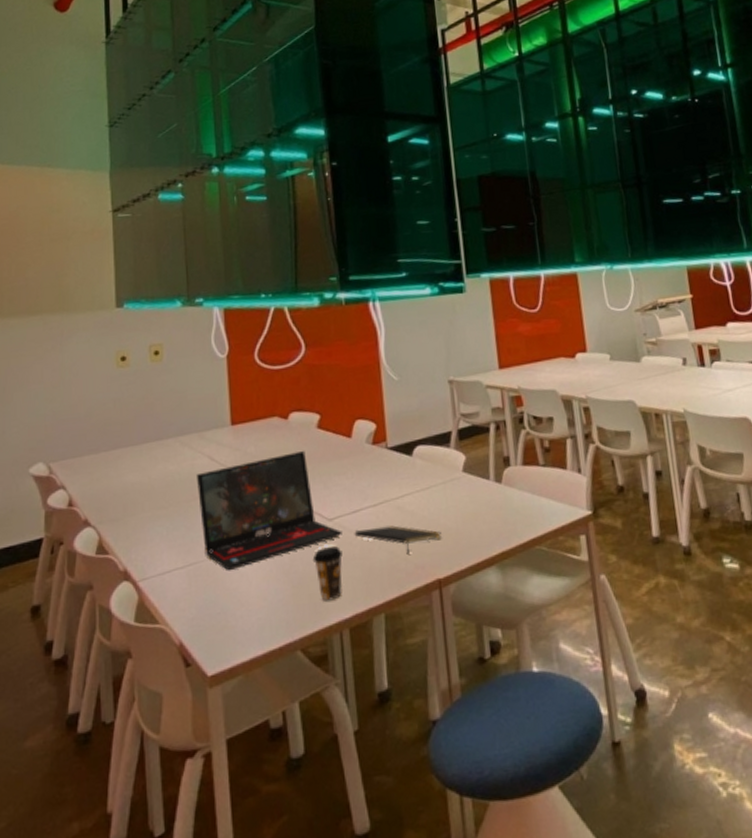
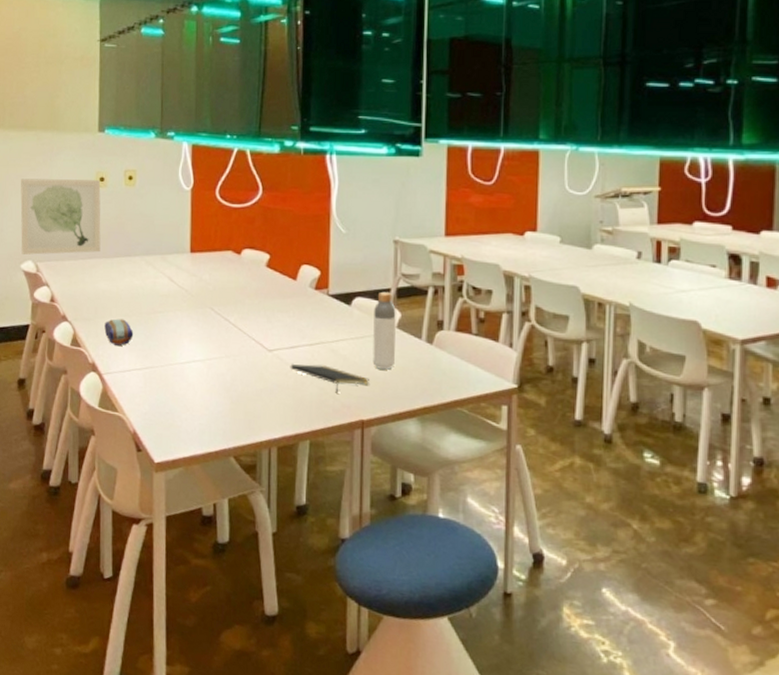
wall art: none [25,360,126,457] -> present [20,178,101,255]
pencil case: none [136,512,172,545] -> present [104,318,134,346]
laptop: present [197,450,343,571] -> none [157,285,280,380]
coffee cup: present [312,546,343,601] -> none [251,373,278,421]
bottle: none [437,435,466,520] -> present [372,291,396,370]

